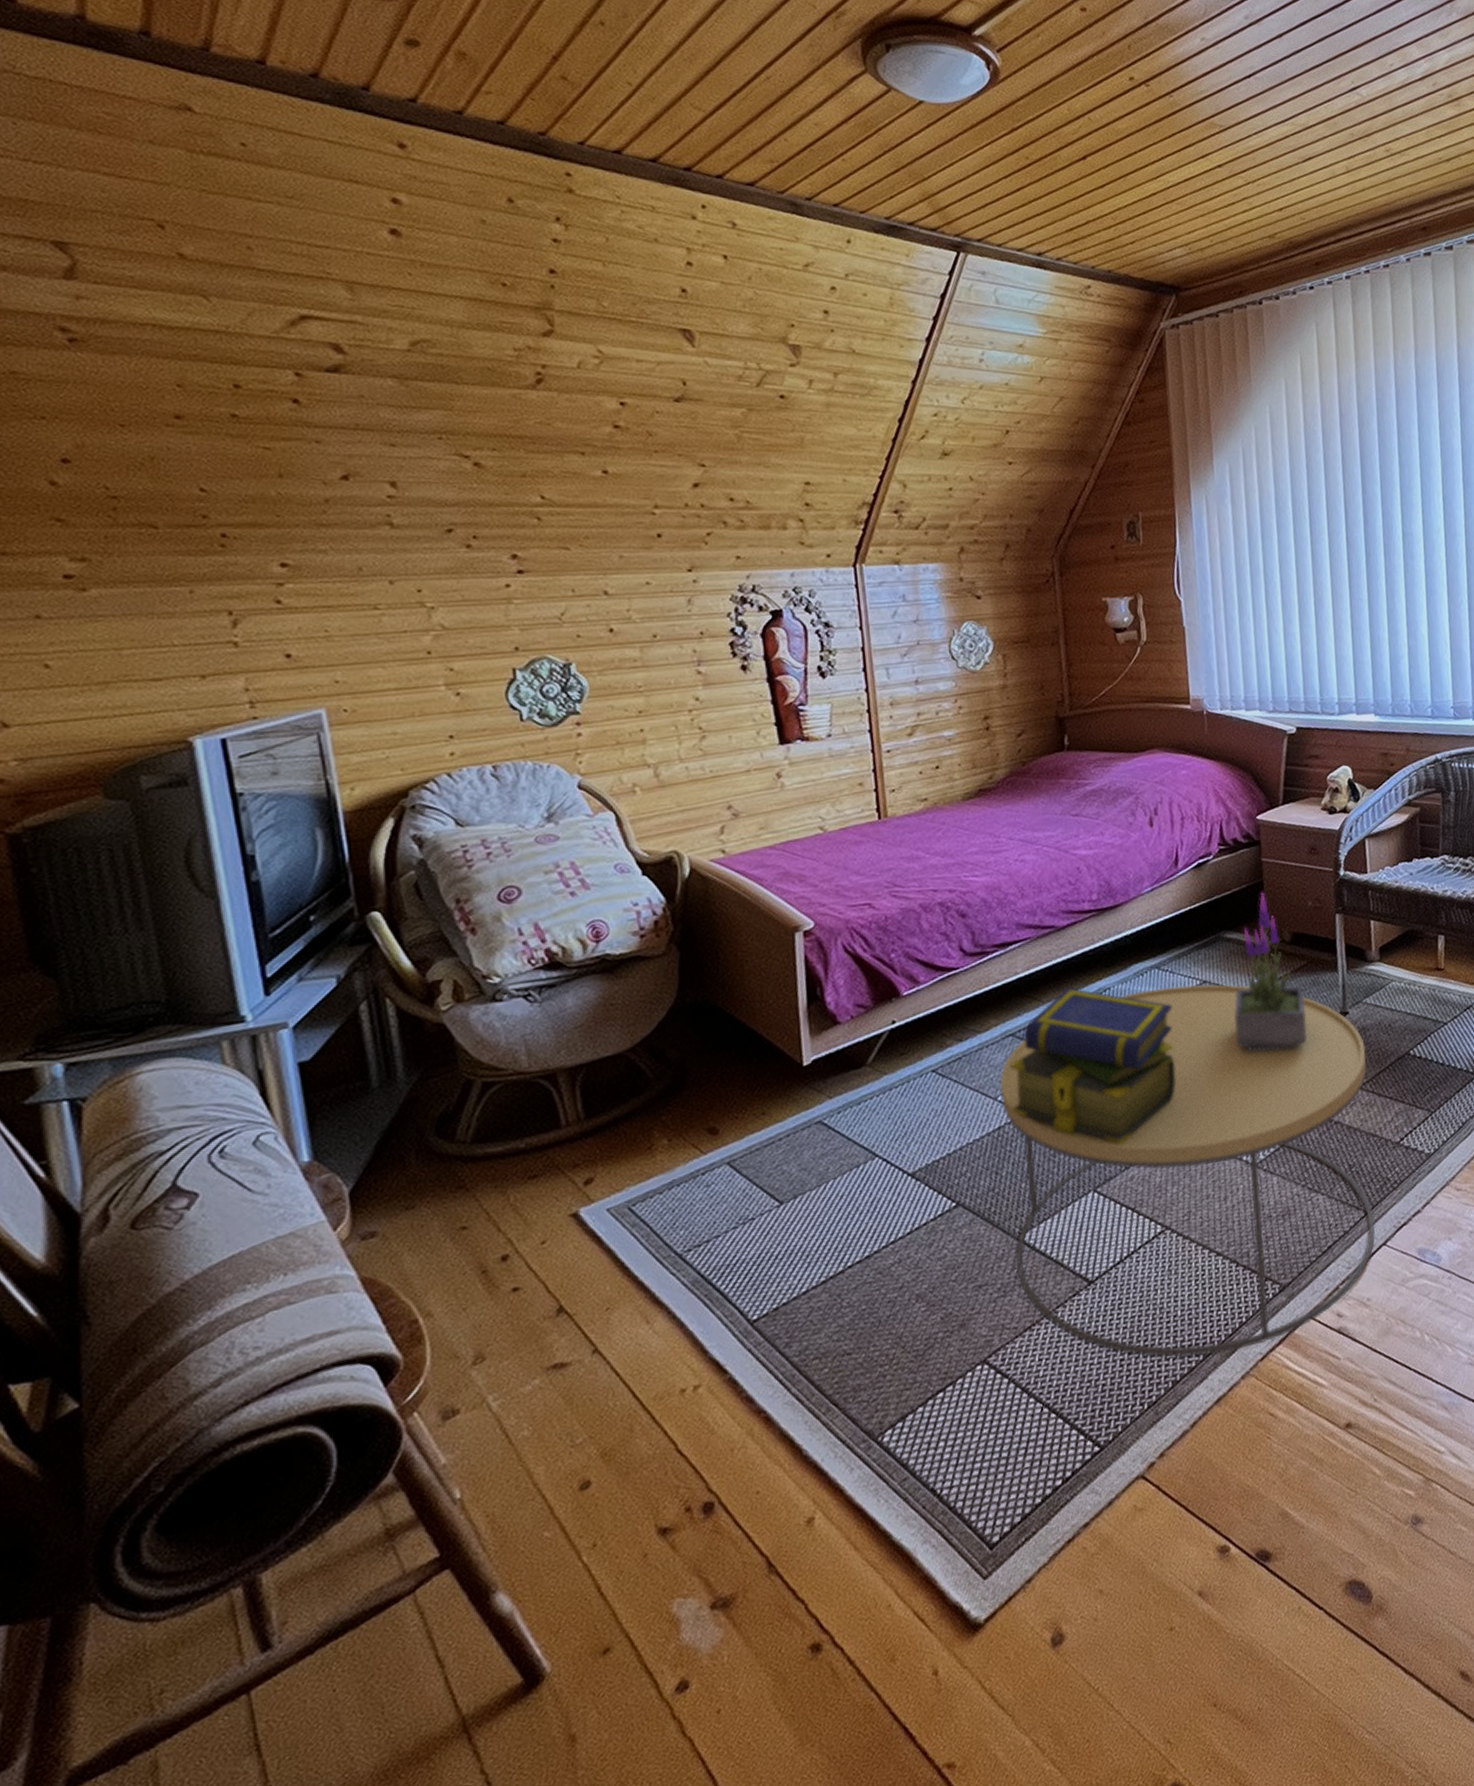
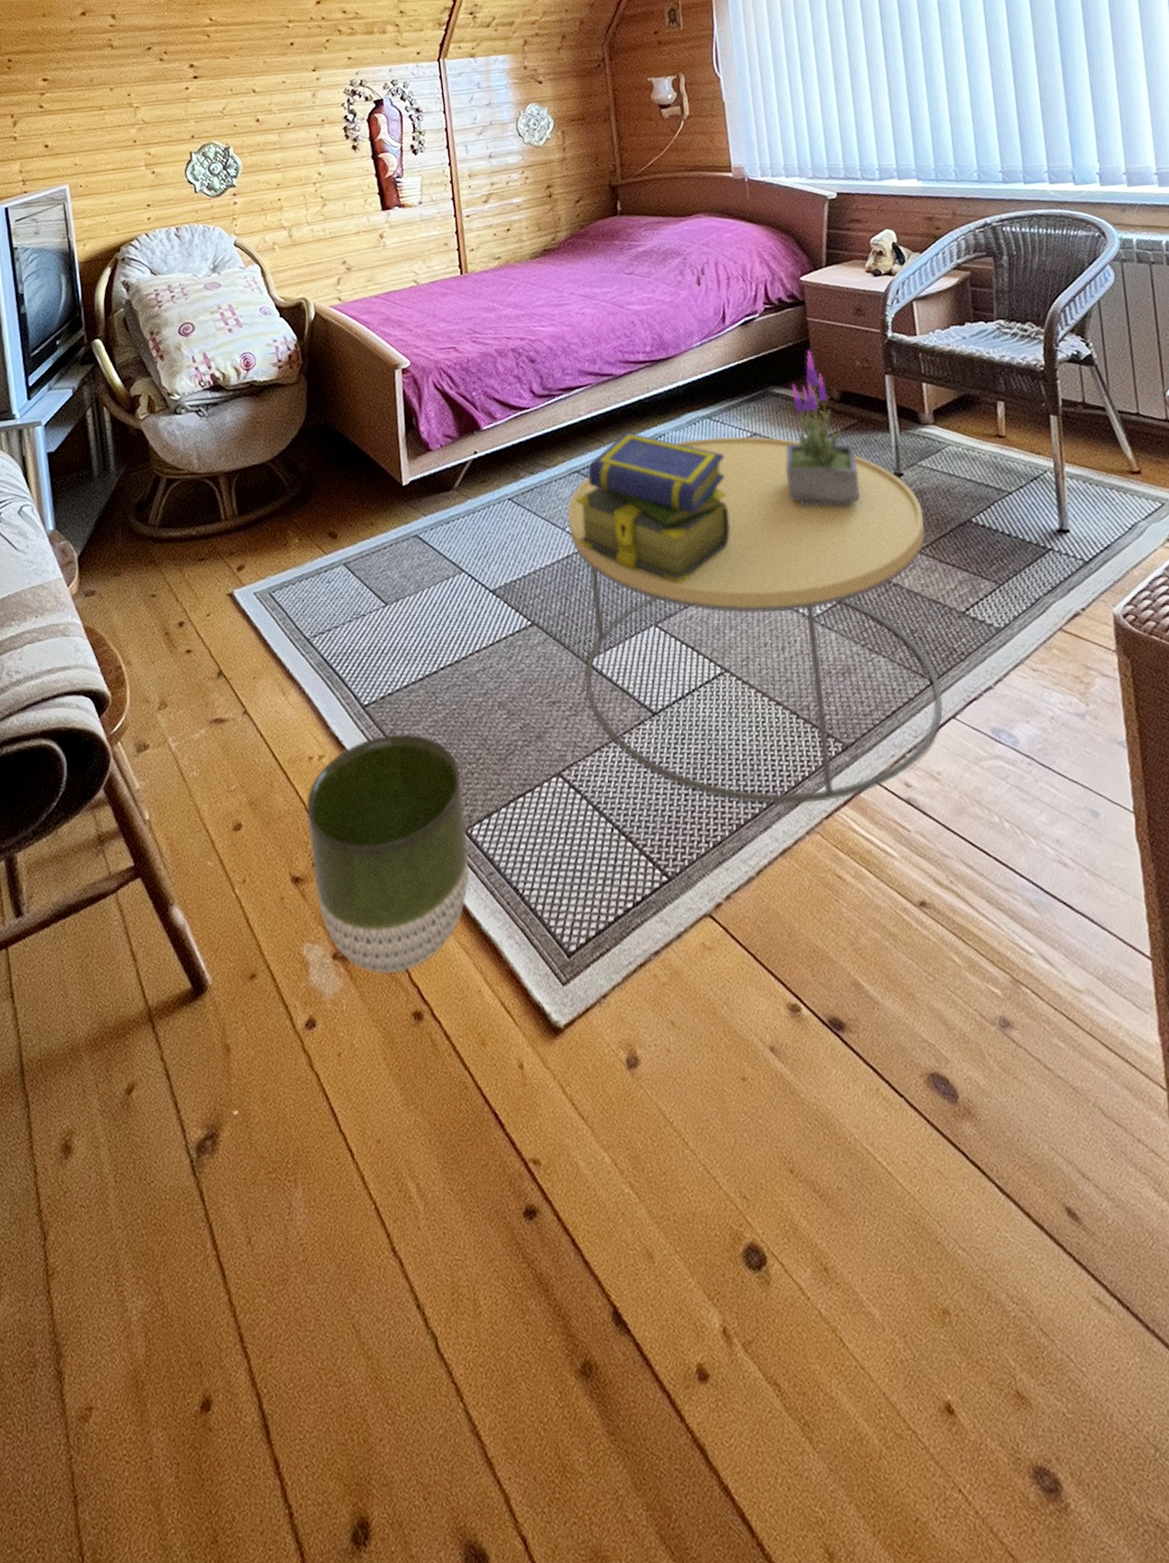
planter: none [678,1344,879,1613] -> present [307,733,469,974]

